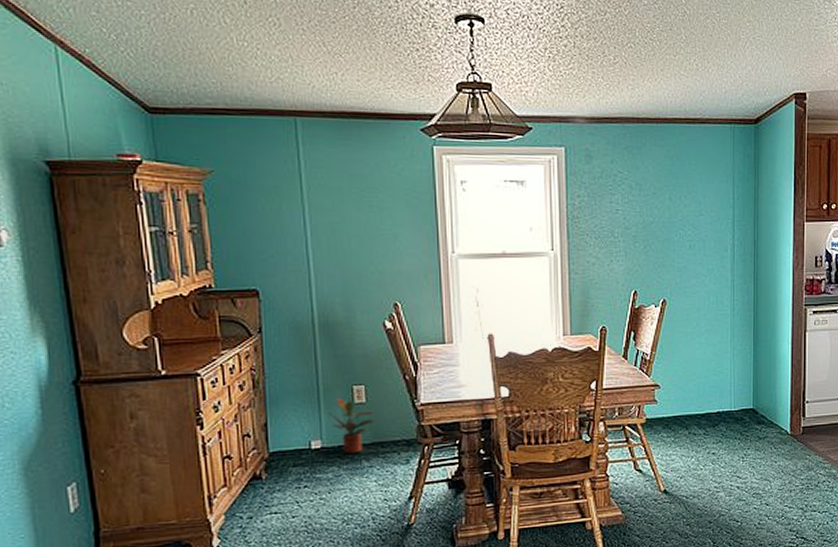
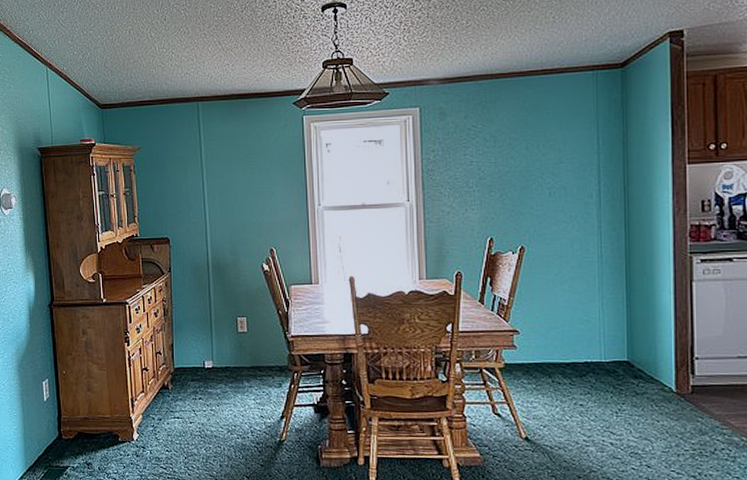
potted plant: present [328,397,377,454] -> none [218,326,255,374]

